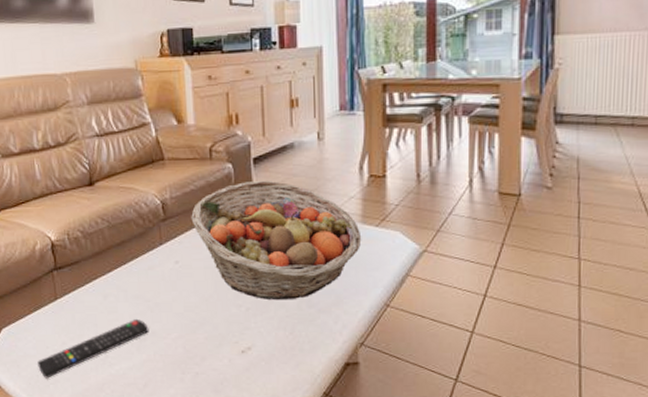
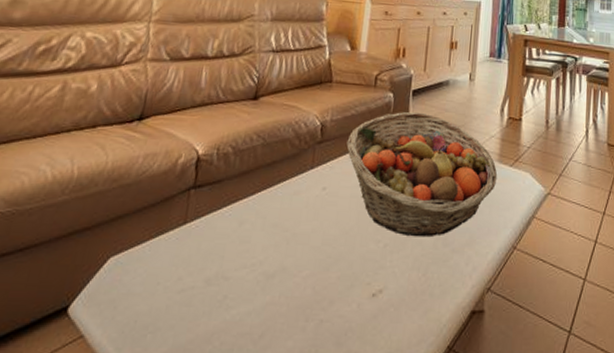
remote control: present [37,318,149,379] -> none [139,251,281,325]

